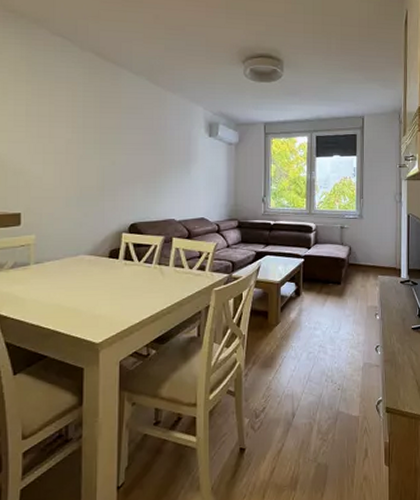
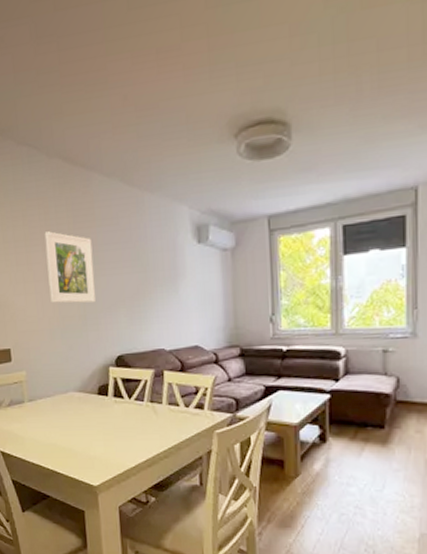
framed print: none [70,111,116,177] -> present [44,231,96,303]

